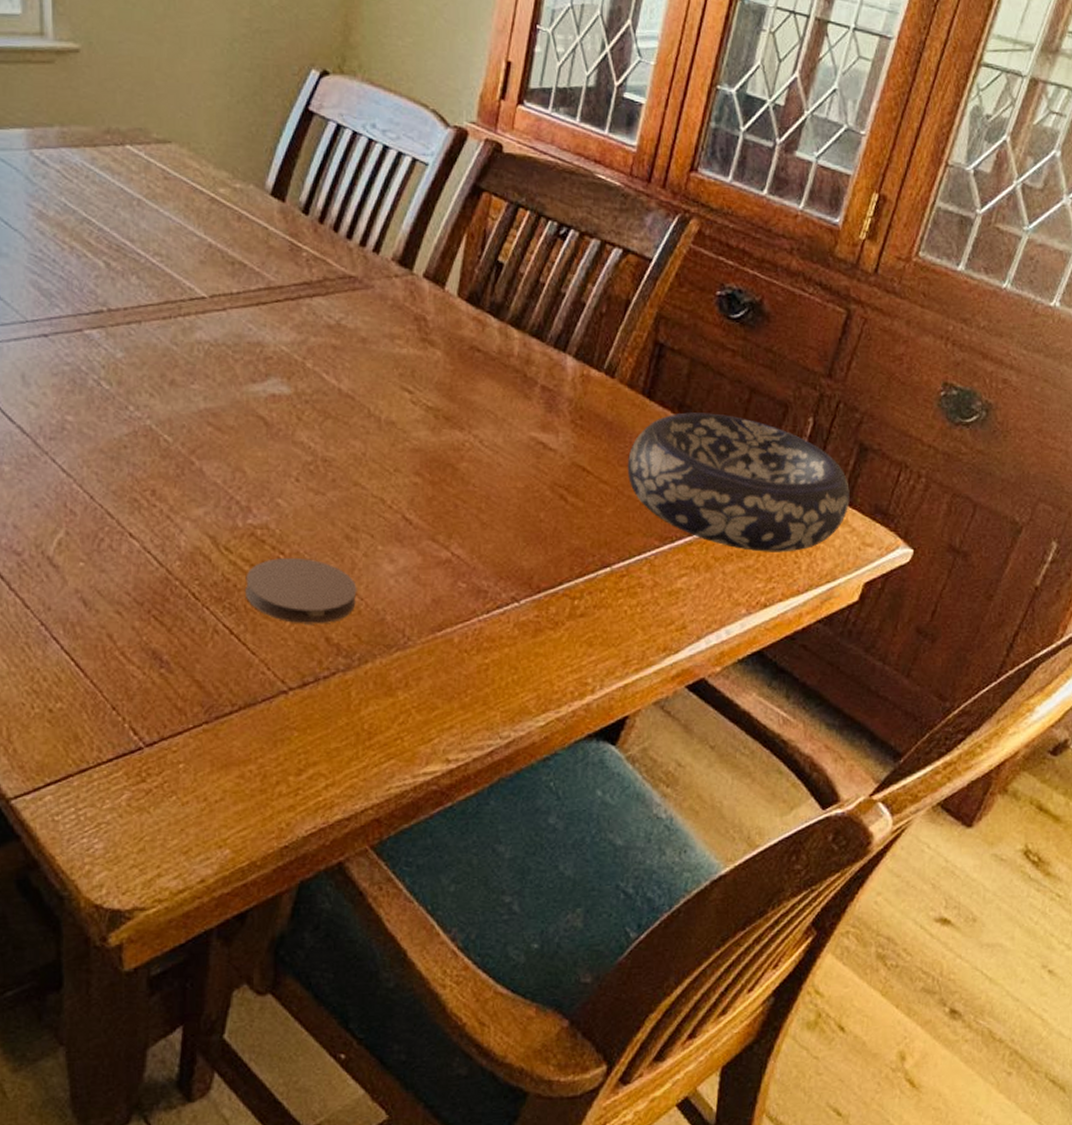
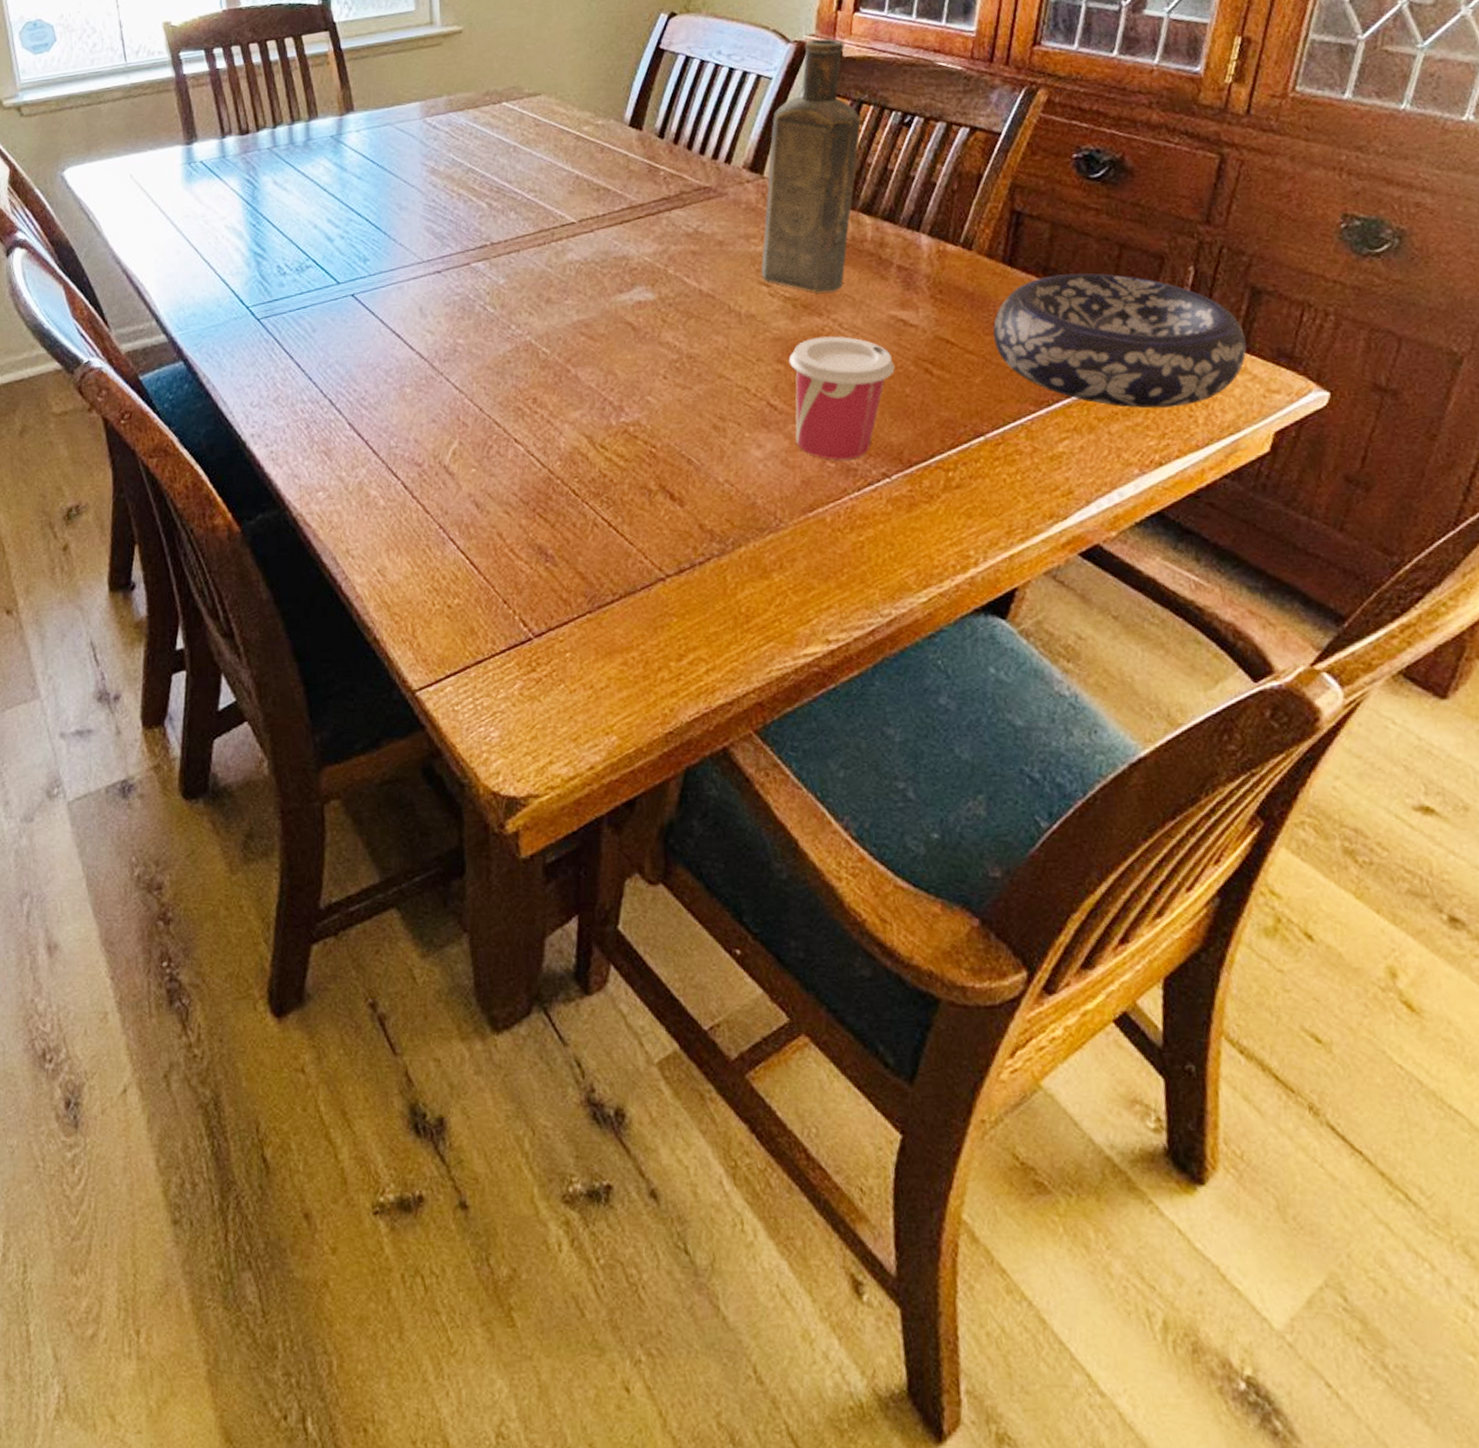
coaster: present [244,557,357,624] -> none [620,449,727,513]
bottle: none [404,128,516,406] -> present [761,38,861,293]
cup: none [427,452,531,581] -> present [788,336,895,460]

